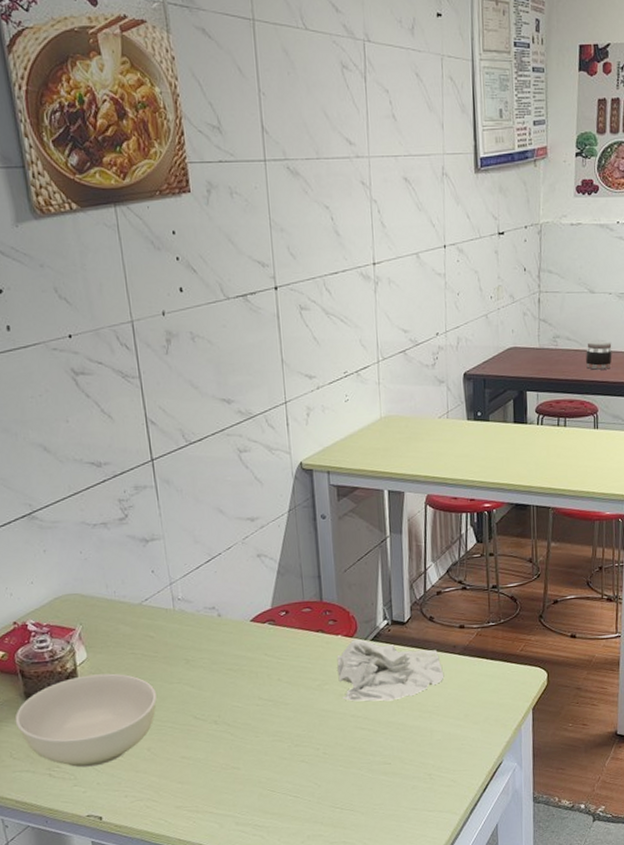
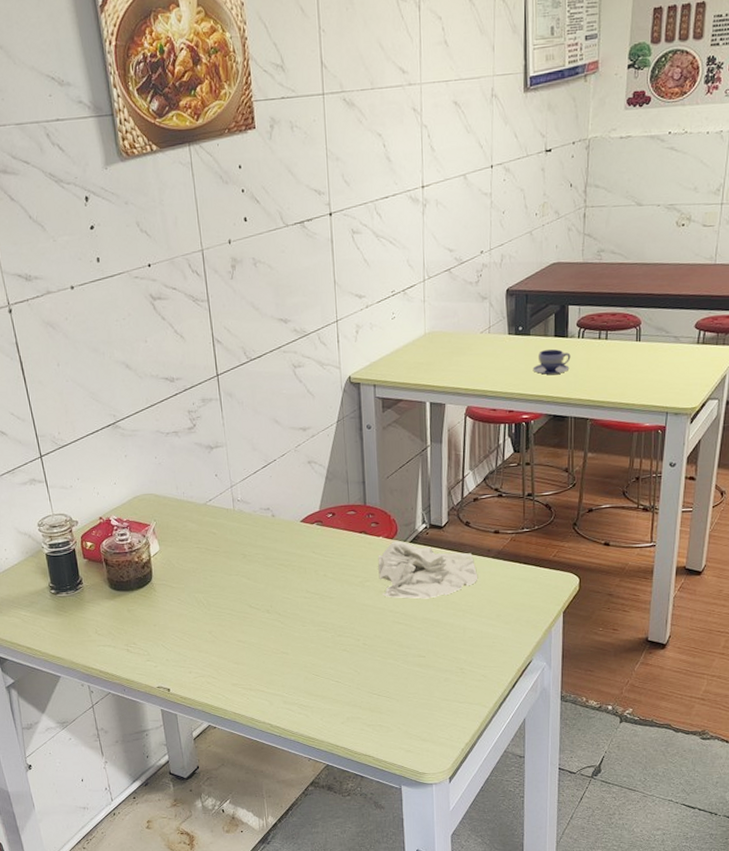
bowl: present [14,673,158,768] -> none [99,564,218,645]
teacup: none [493,435,531,462] -> present [533,349,571,375]
jar: present [586,340,612,370] -> none [631,252,658,283]

